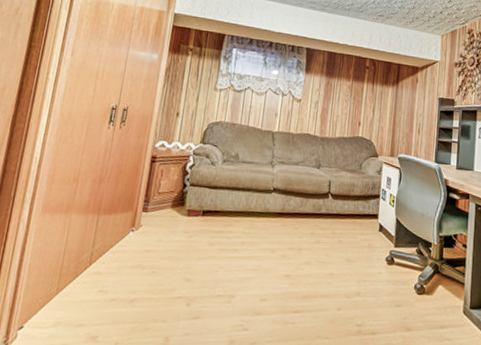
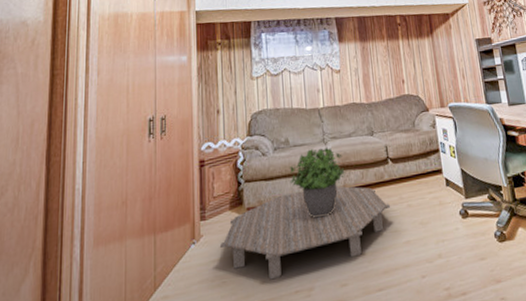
coffee table: none [156,204,322,280] -> present [220,186,390,280]
potted plant: none [232,168,287,234] -> present [290,147,345,218]

